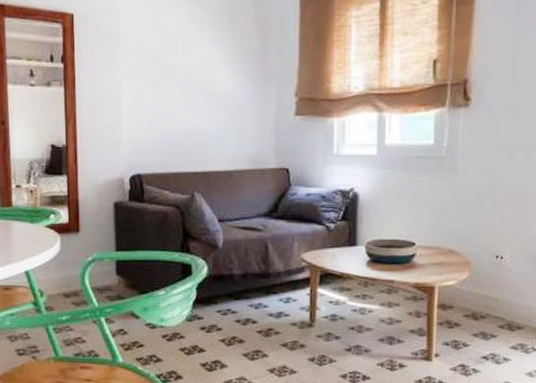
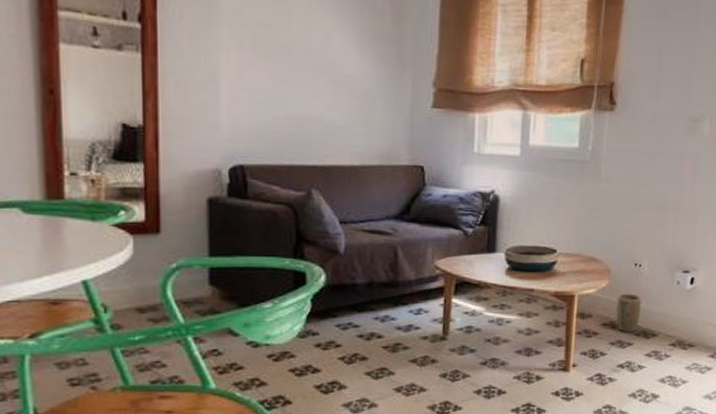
plant pot: none [478,285,505,325] -> present [616,293,642,333]

